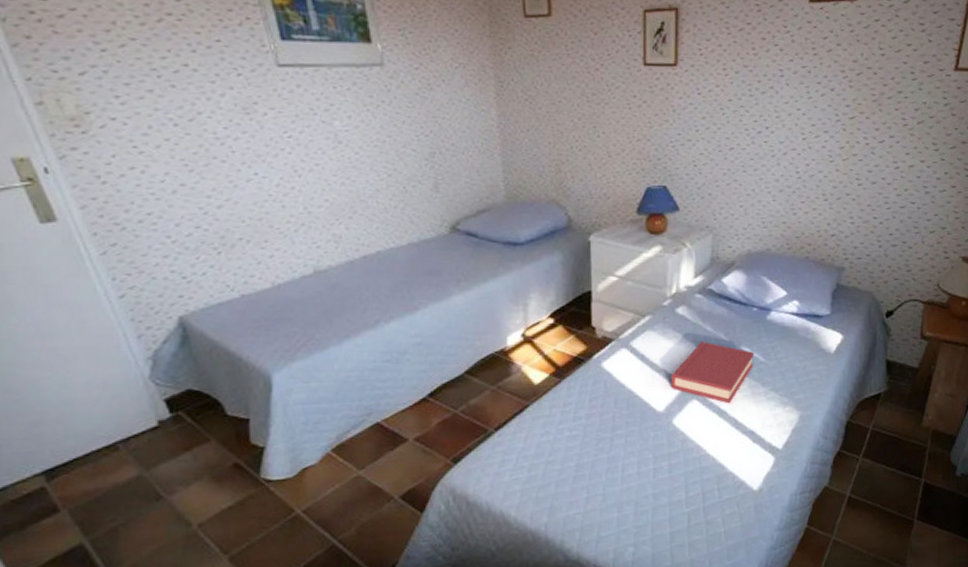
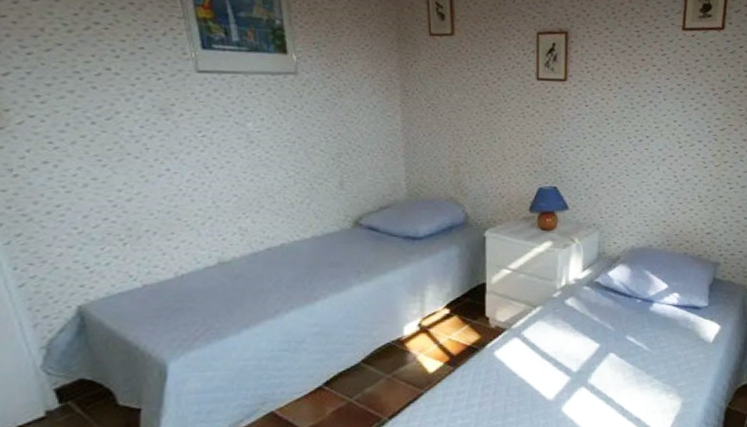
hardback book: present [671,342,755,404] -> none [561,331,639,392]

